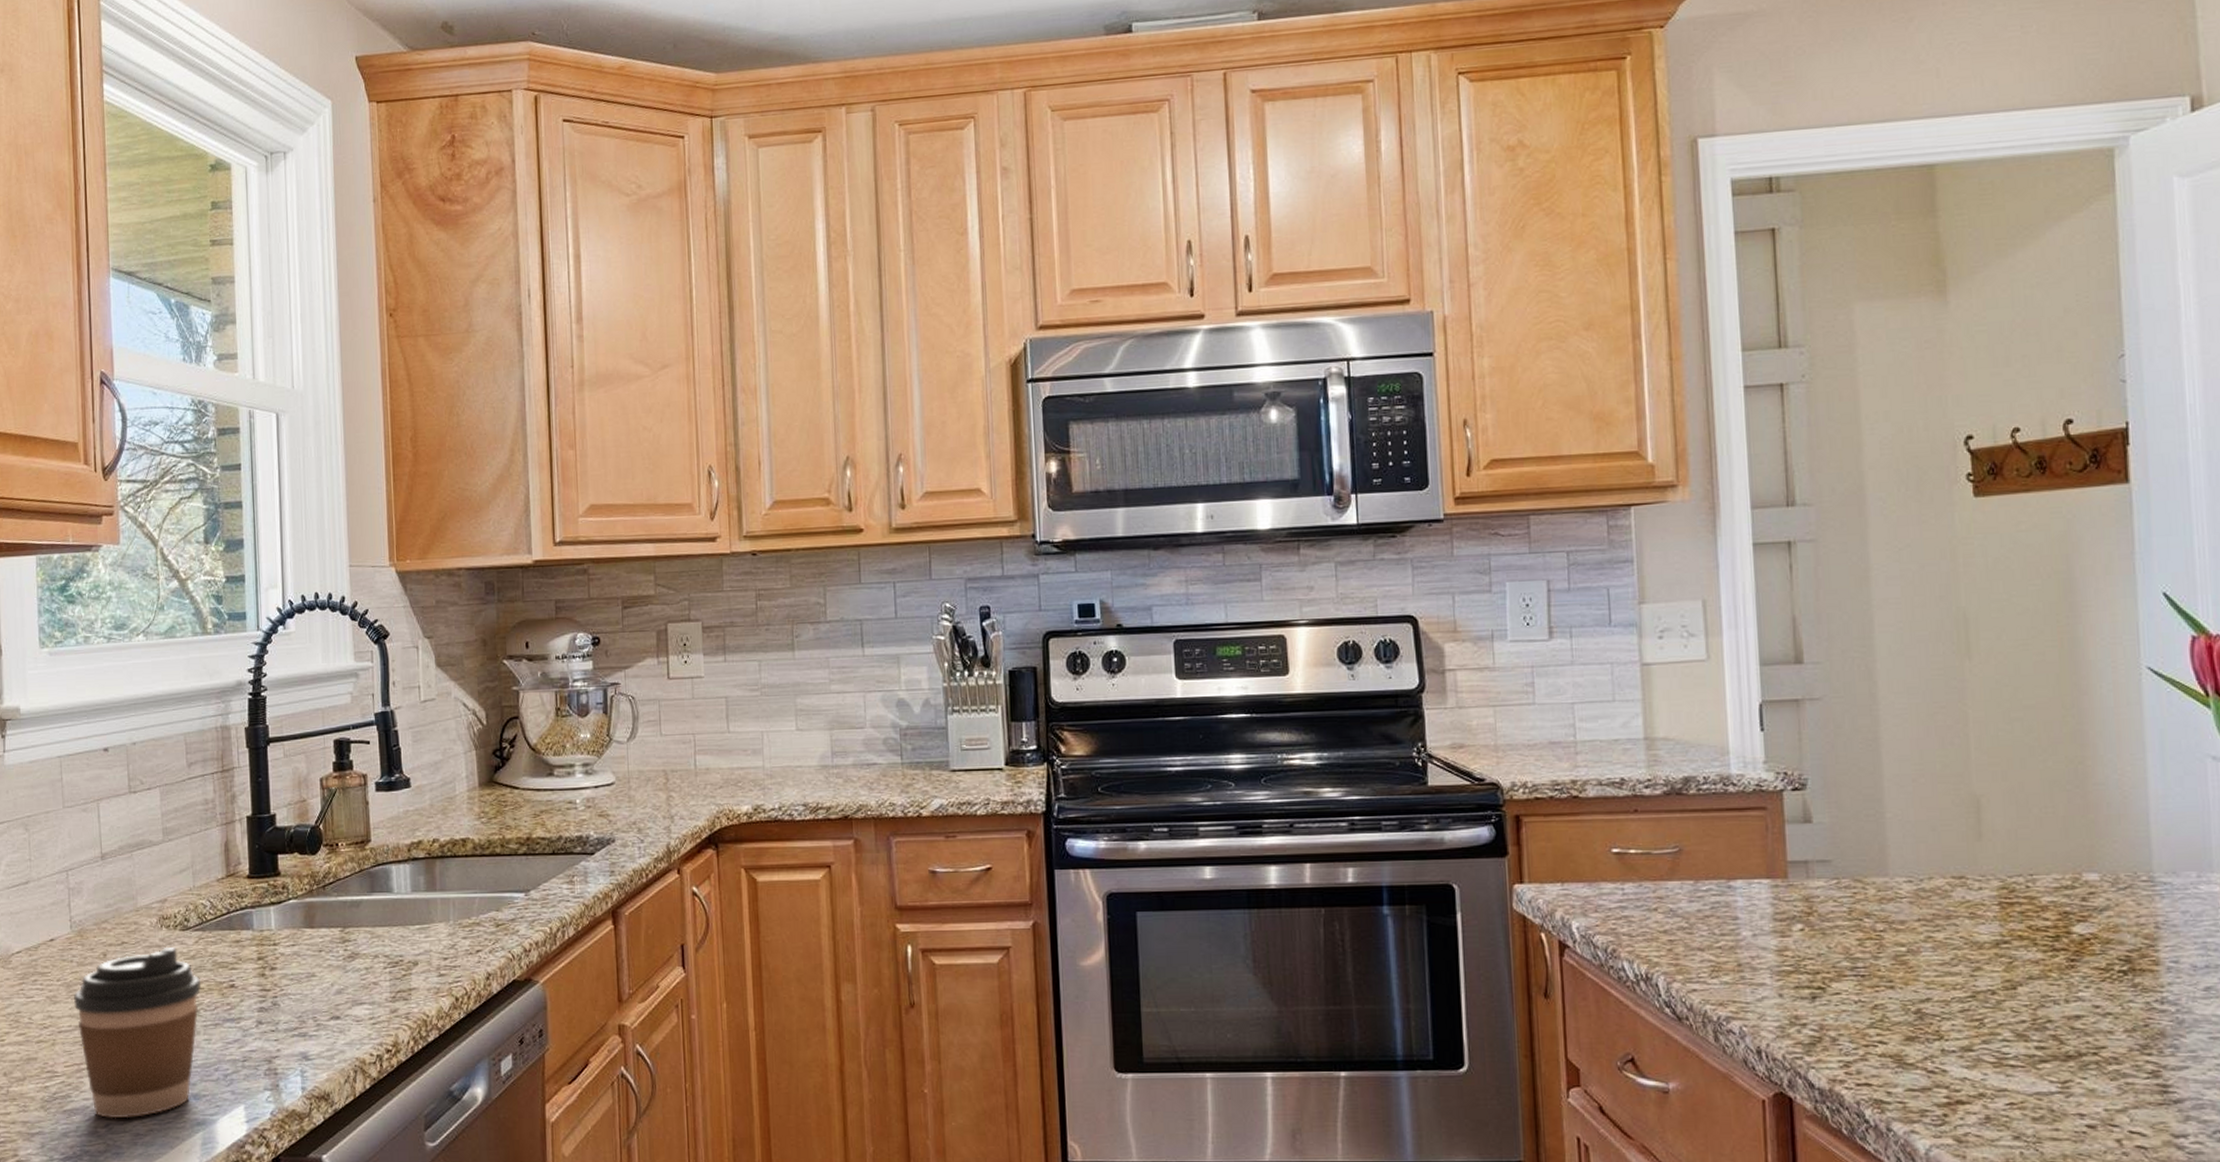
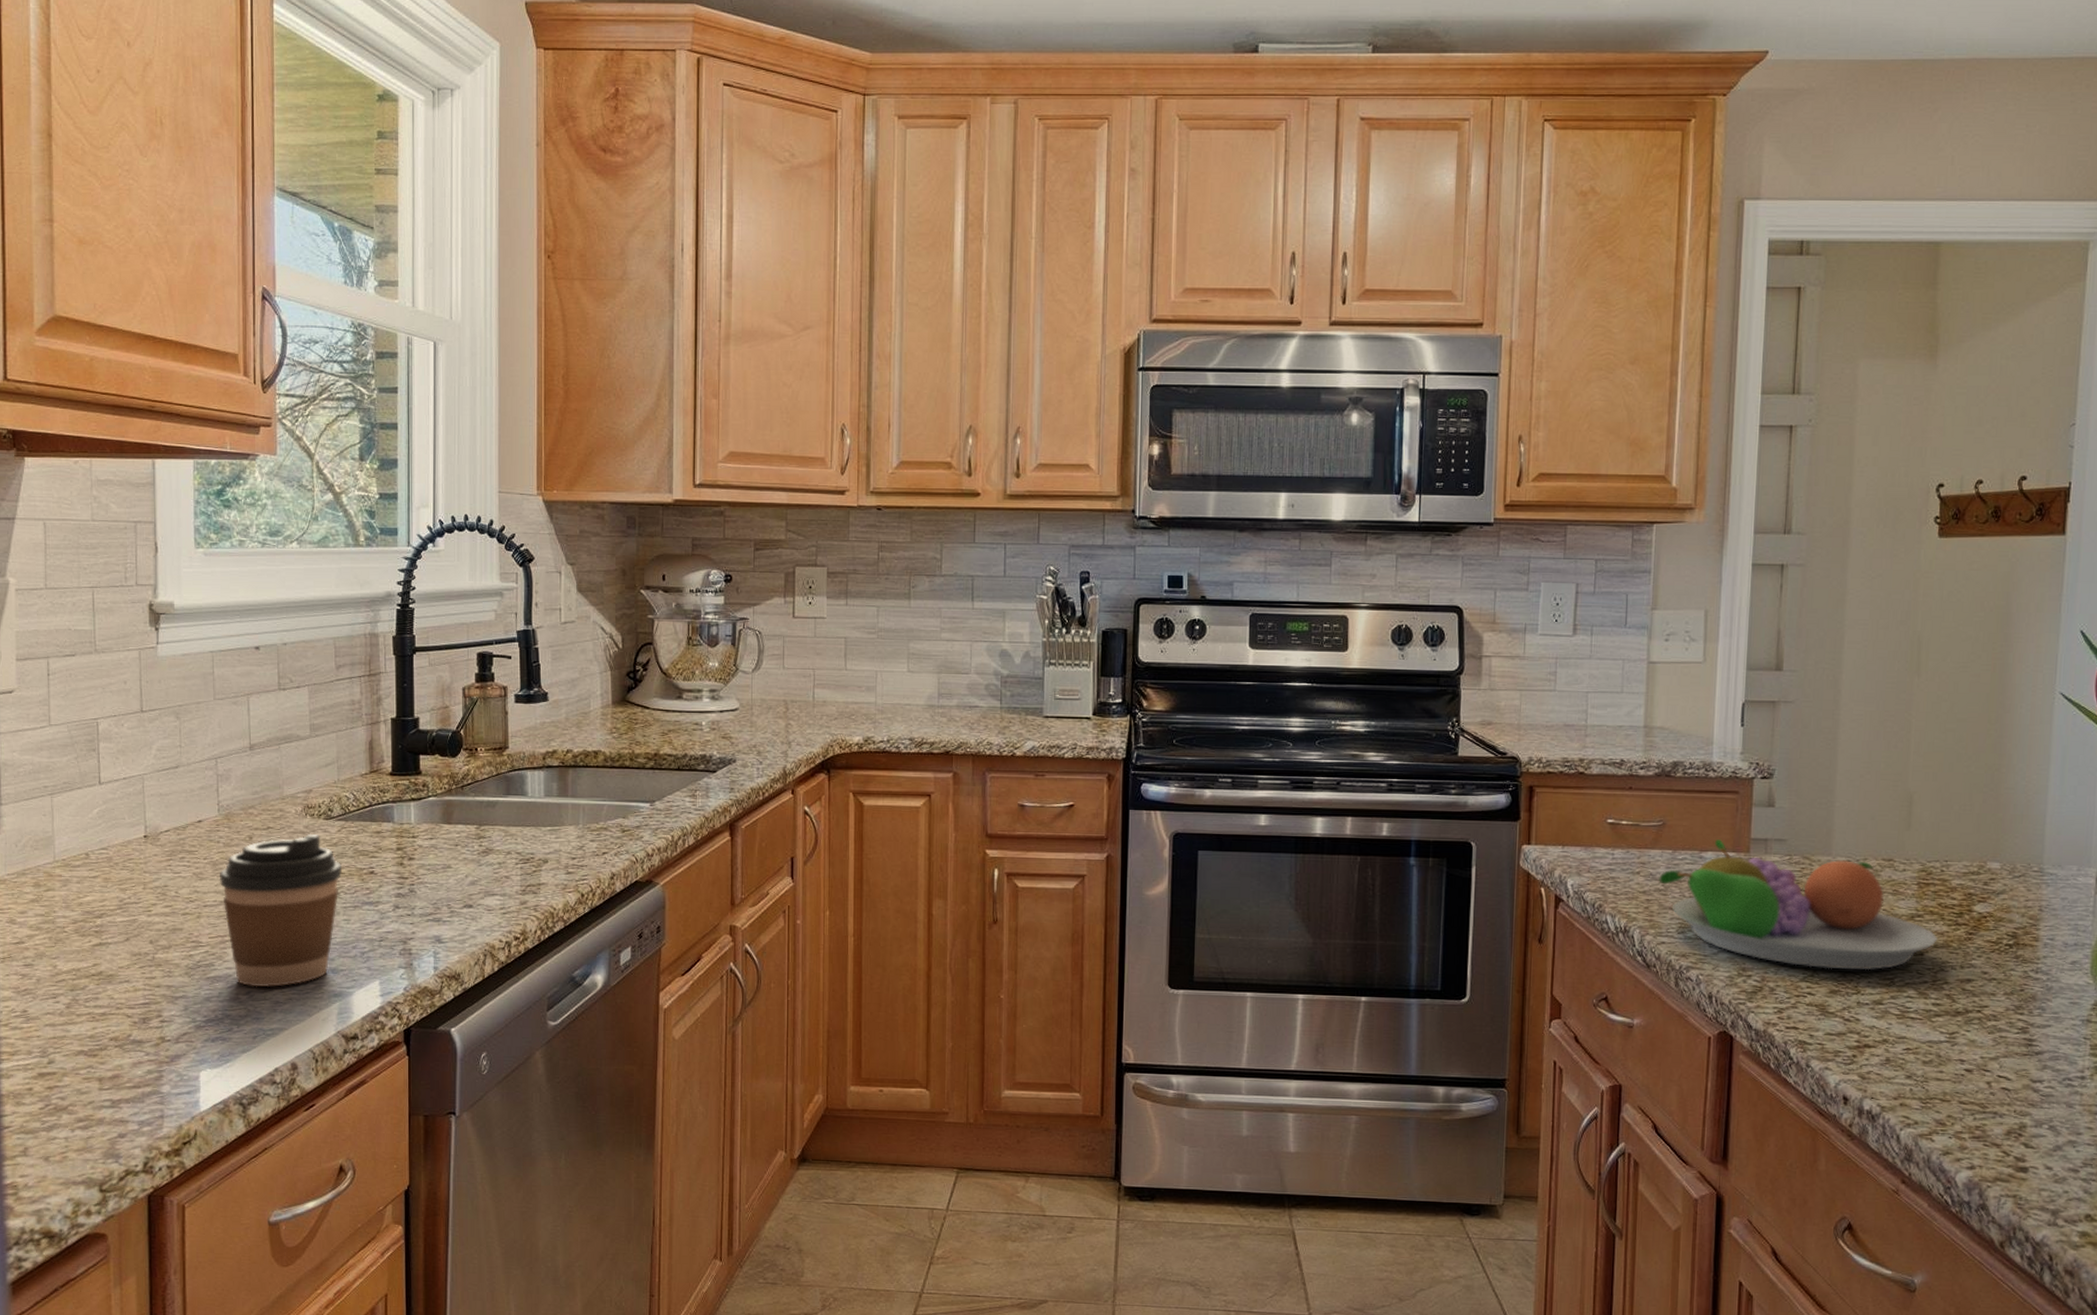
fruit bowl: none [1681,865,2032,1012] -> present [1659,839,1938,971]

